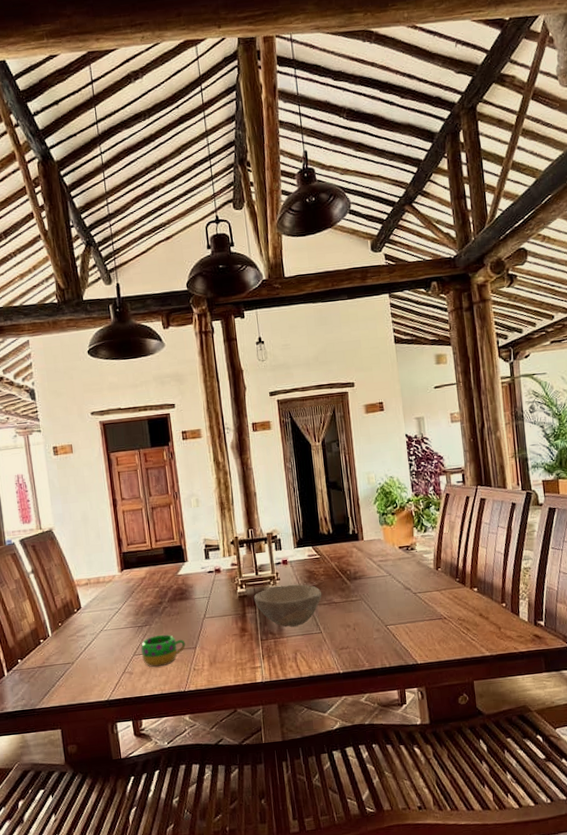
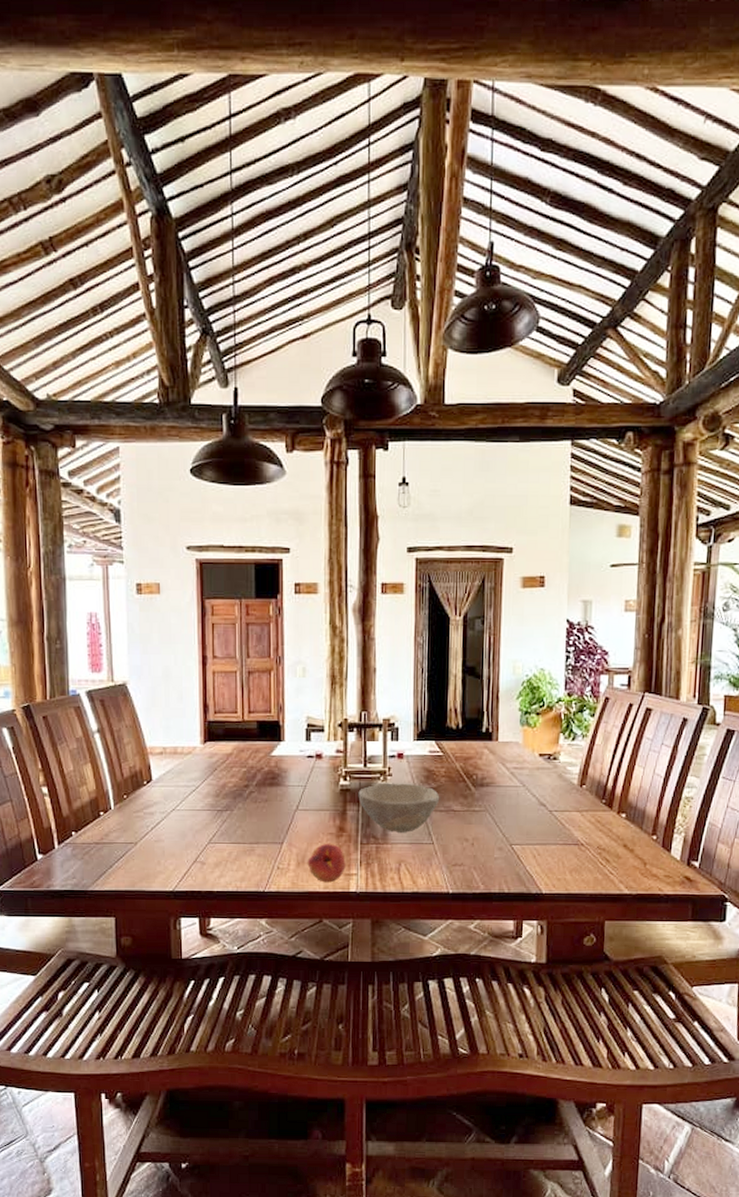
mug: present [141,634,186,667] -> none [218,823,271,860]
fruit: none [218,642,251,677] -> present [307,843,346,883]

